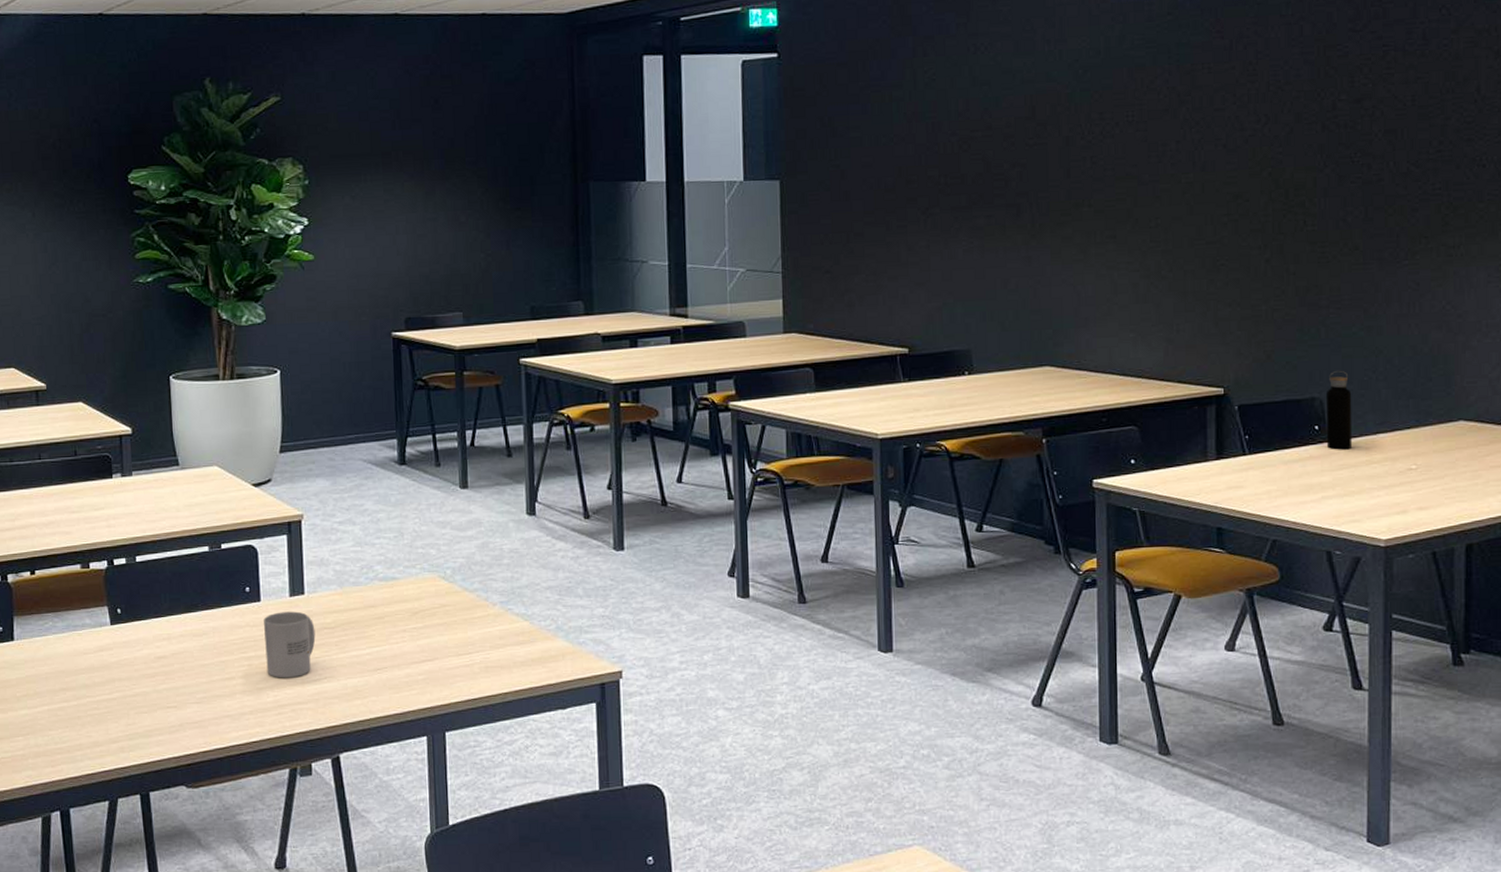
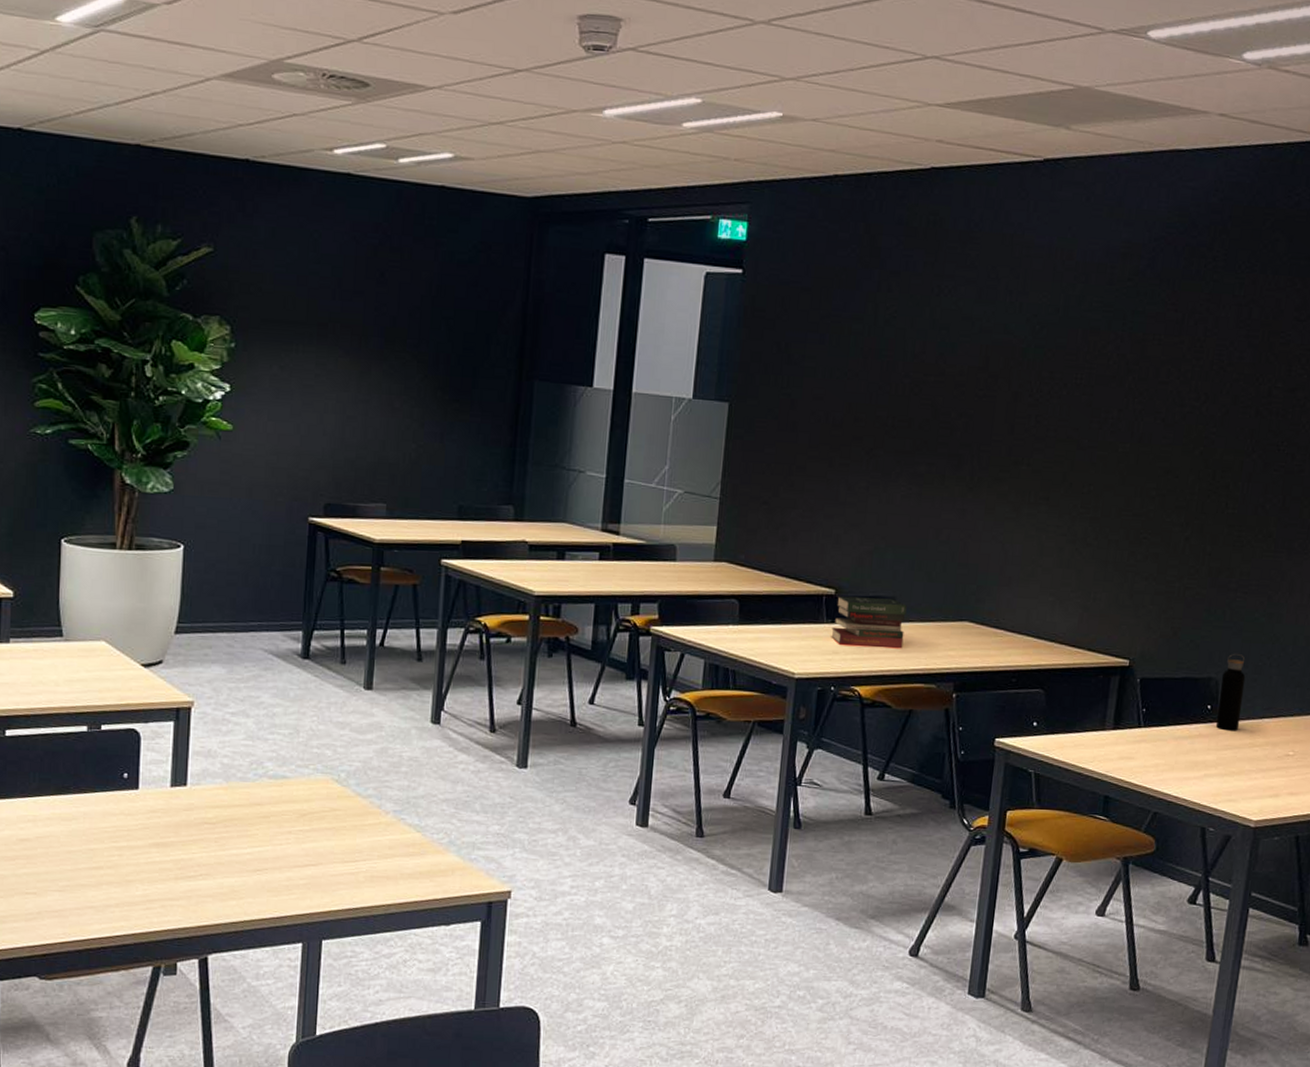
mug: present [264,611,316,678] -> none [138,802,195,872]
books: none [910,352,985,402] -> present [831,596,907,649]

